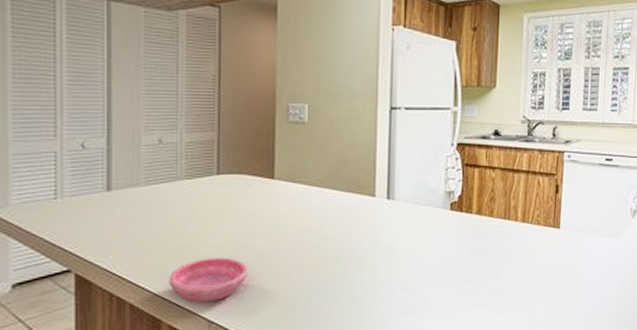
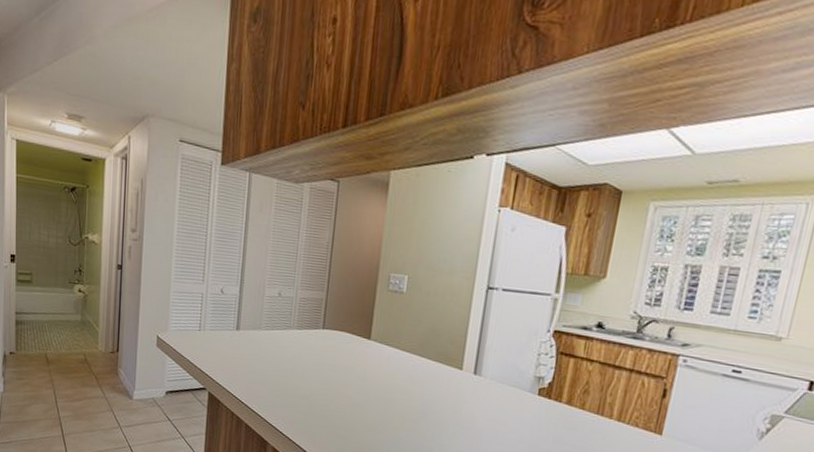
saucer: present [169,257,247,303] -> none [276,398,340,436]

